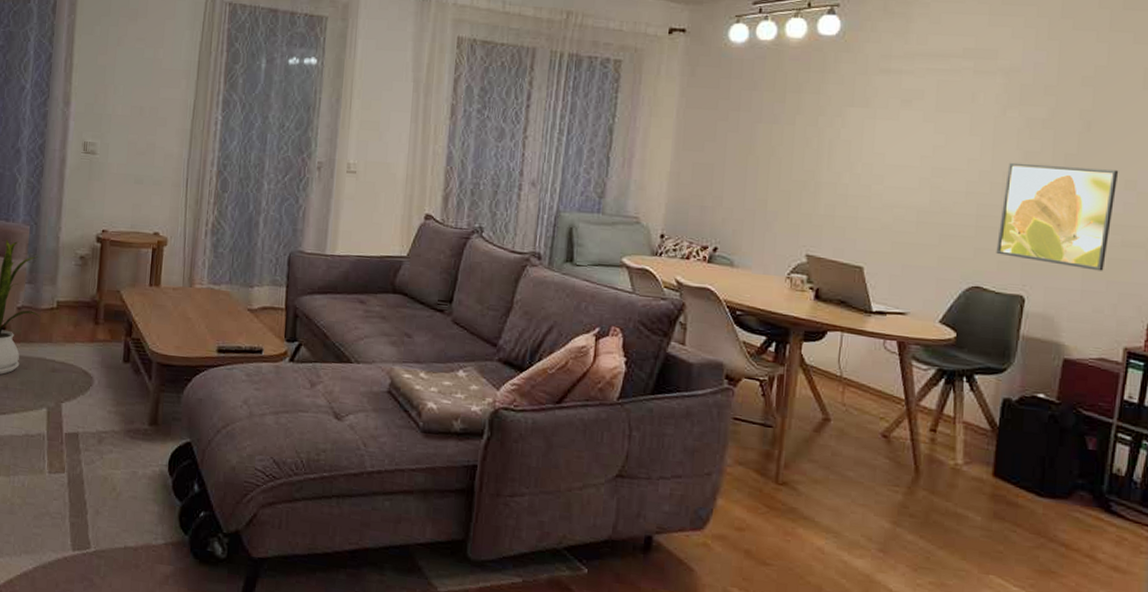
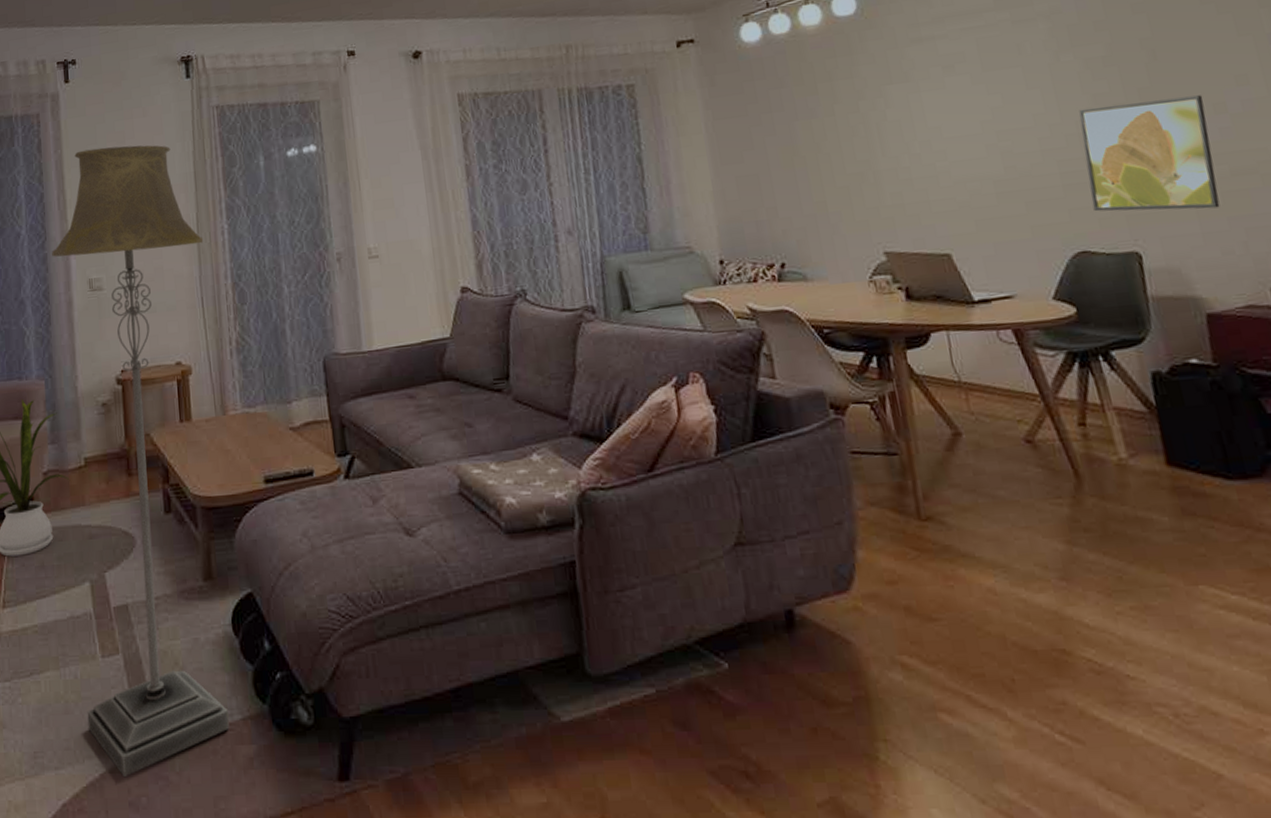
floor lamp: none [28,20,197,573] -> present [52,145,229,776]

